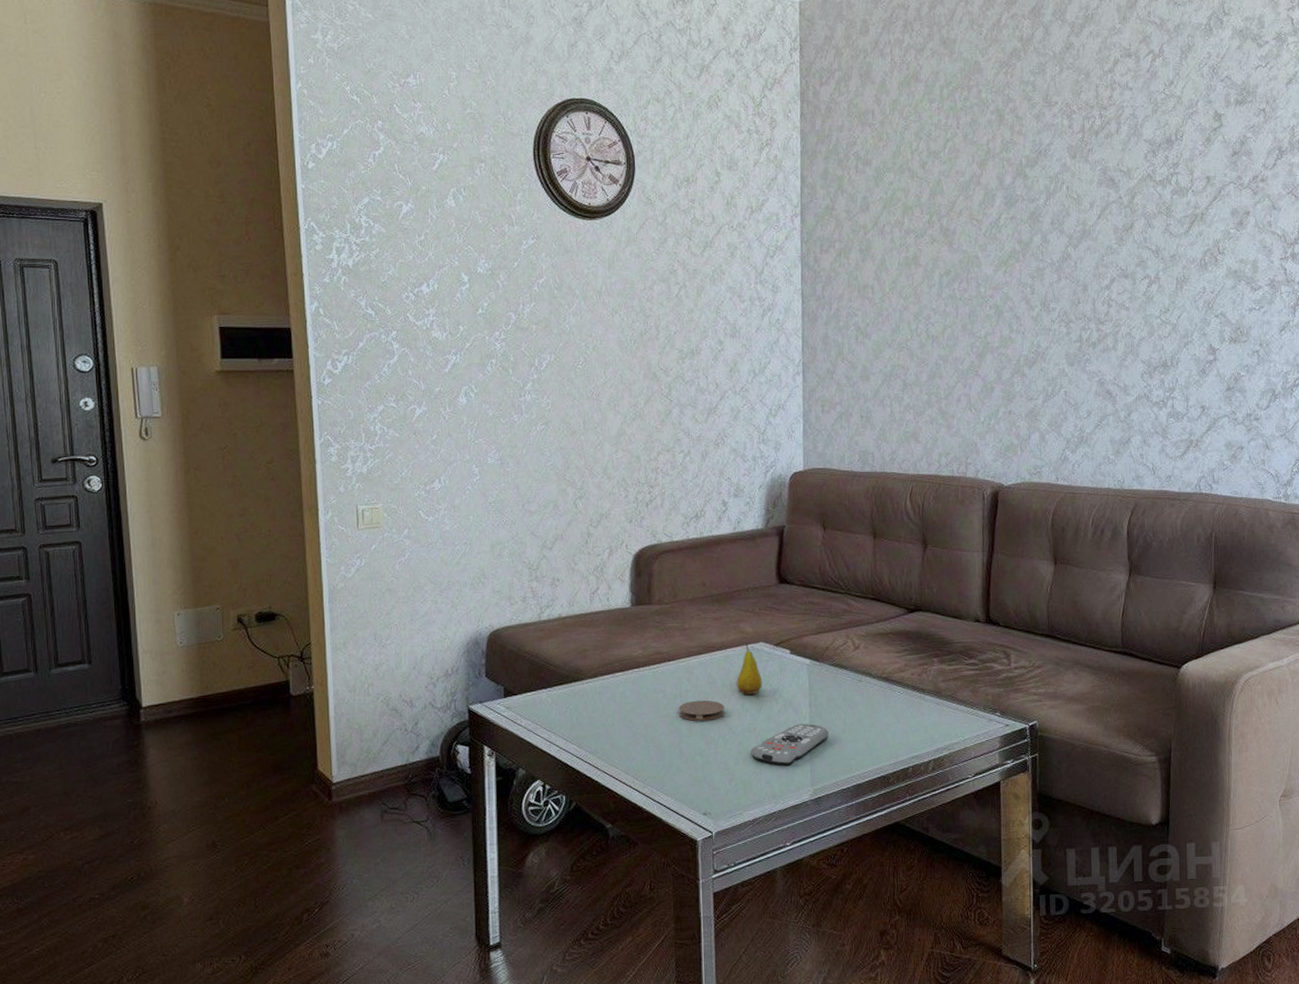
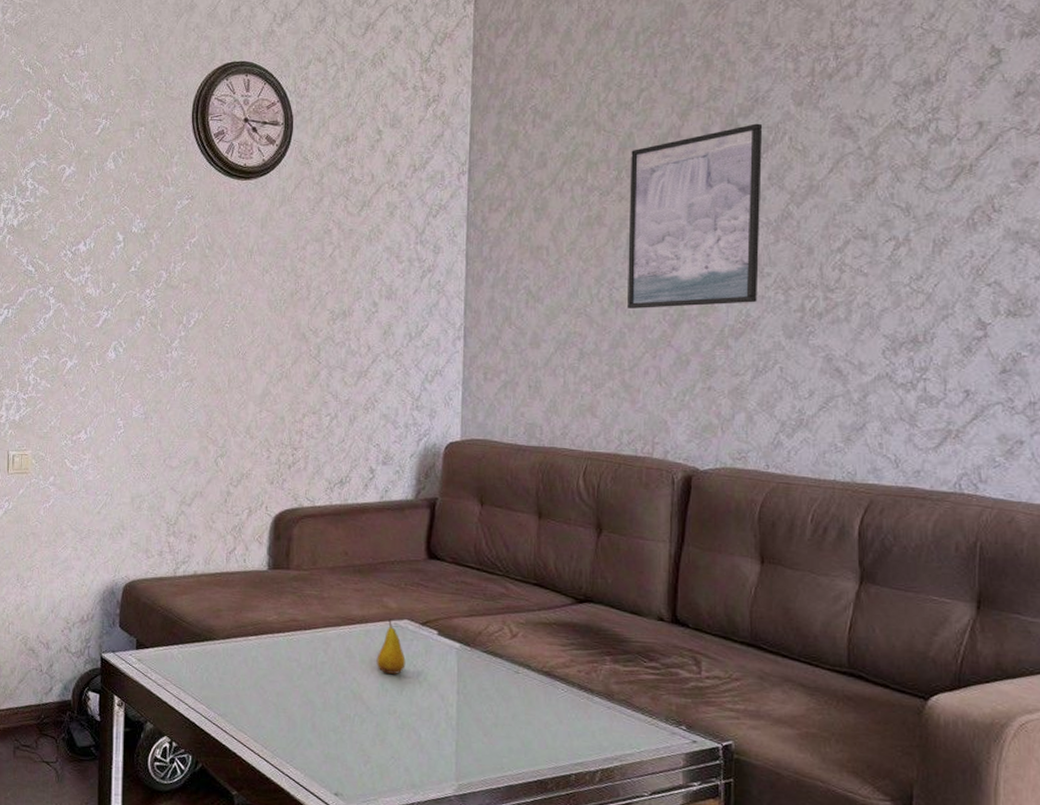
coaster: present [679,700,724,721] -> none [313,673,362,697]
remote control: present [750,723,829,766] -> none [388,711,478,755]
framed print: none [940,173,1046,342] -> present [626,123,763,308]

